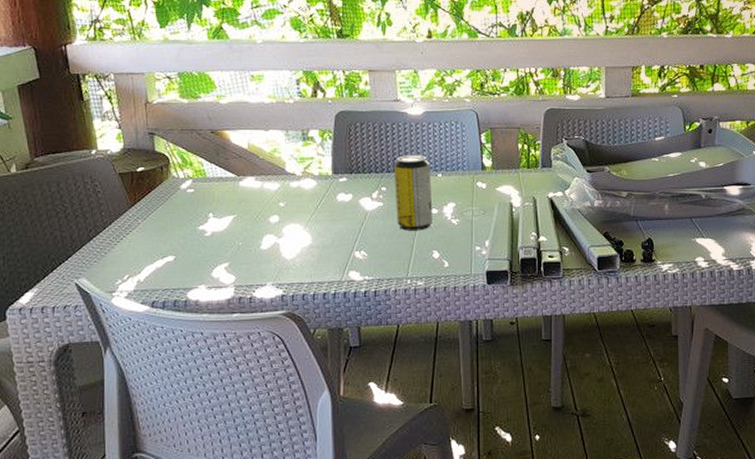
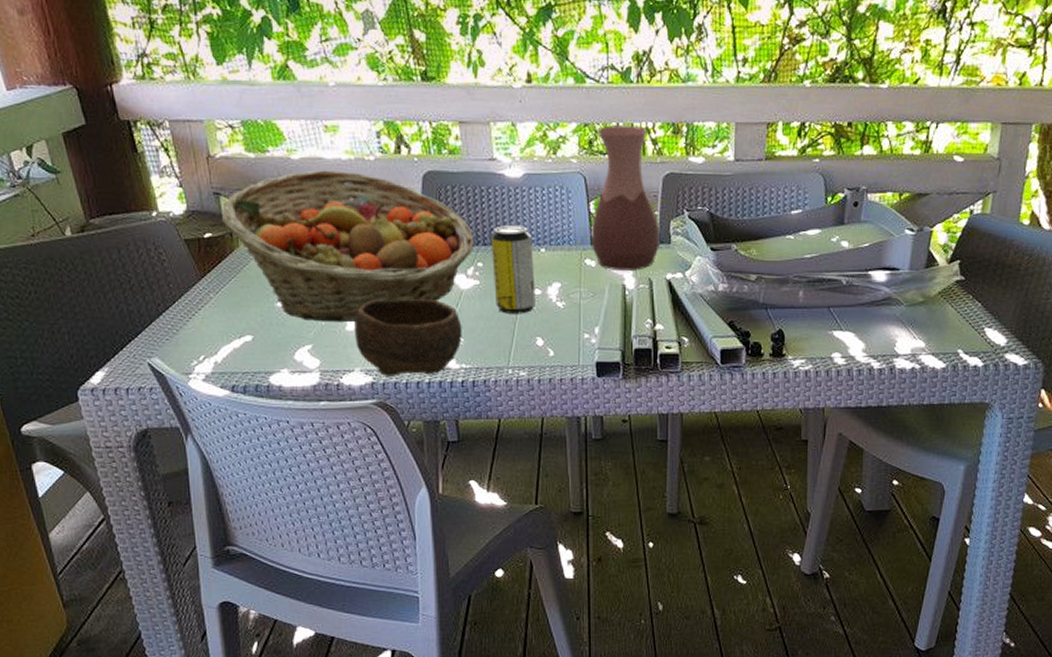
fruit basket: none [154,112,379,243] -> present [220,170,475,323]
bowl: none [269,220,366,289] -> present [355,299,462,376]
vase: none [482,71,543,191] -> present [590,125,661,270]

